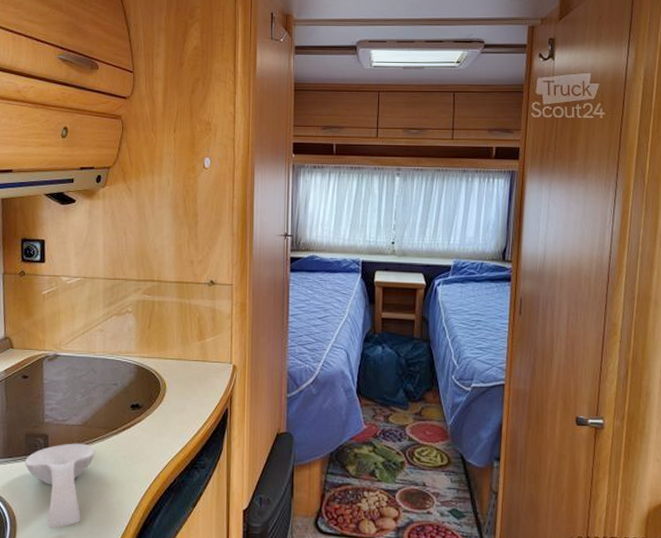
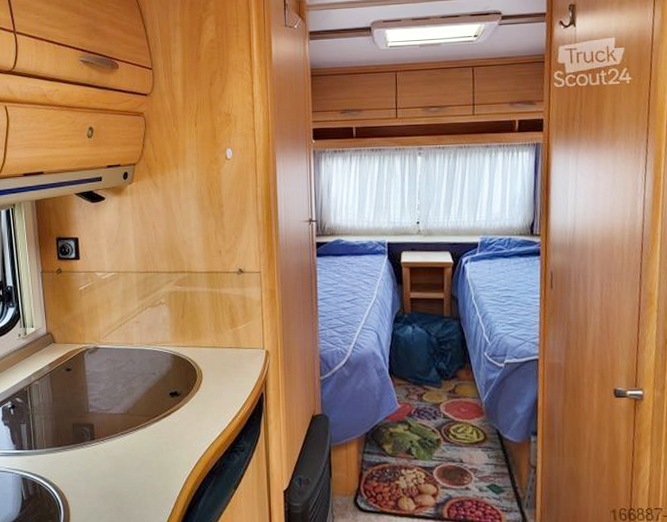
spoon rest: present [25,443,95,530] -> none [74,431,139,513]

